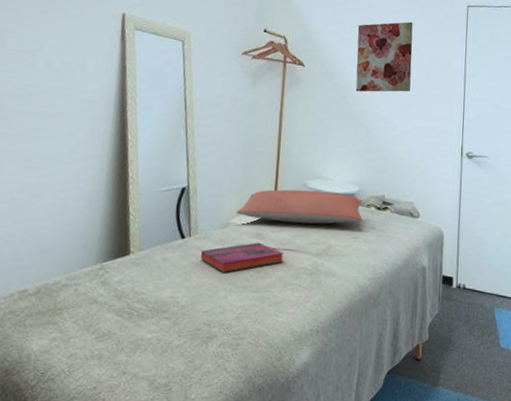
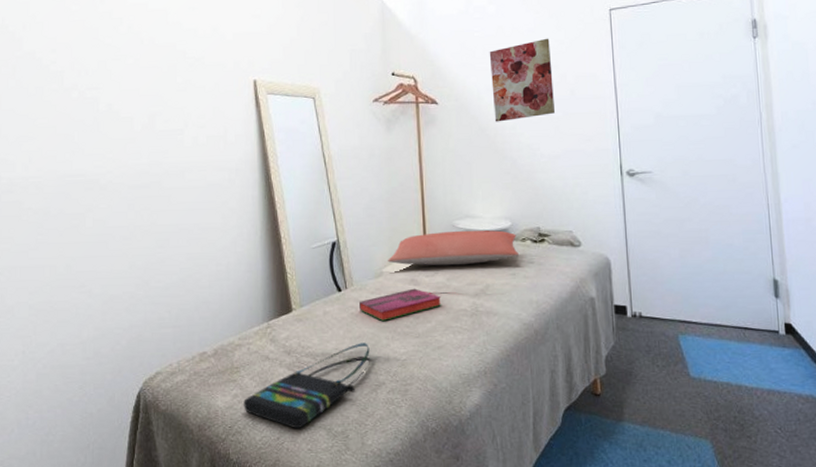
tote bag: none [61,293,206,379] -> present [243,343,371,429]

